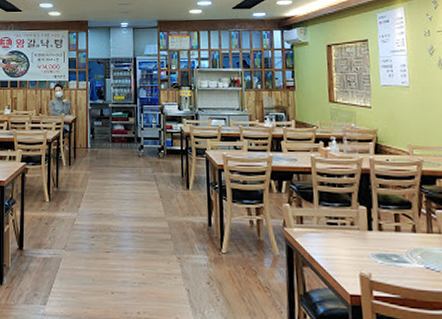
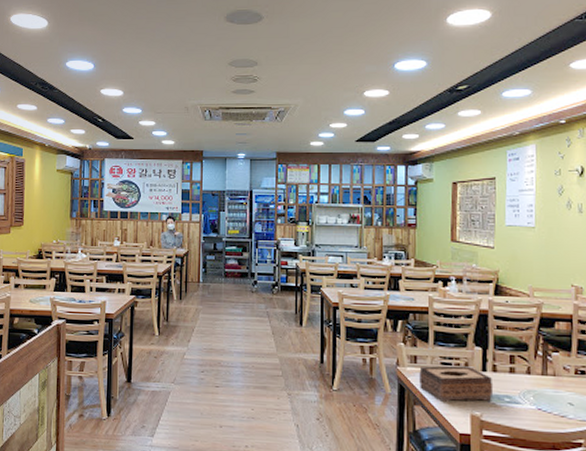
tissue box: none [306,225,381,262] -> present [419,365,494,402]

